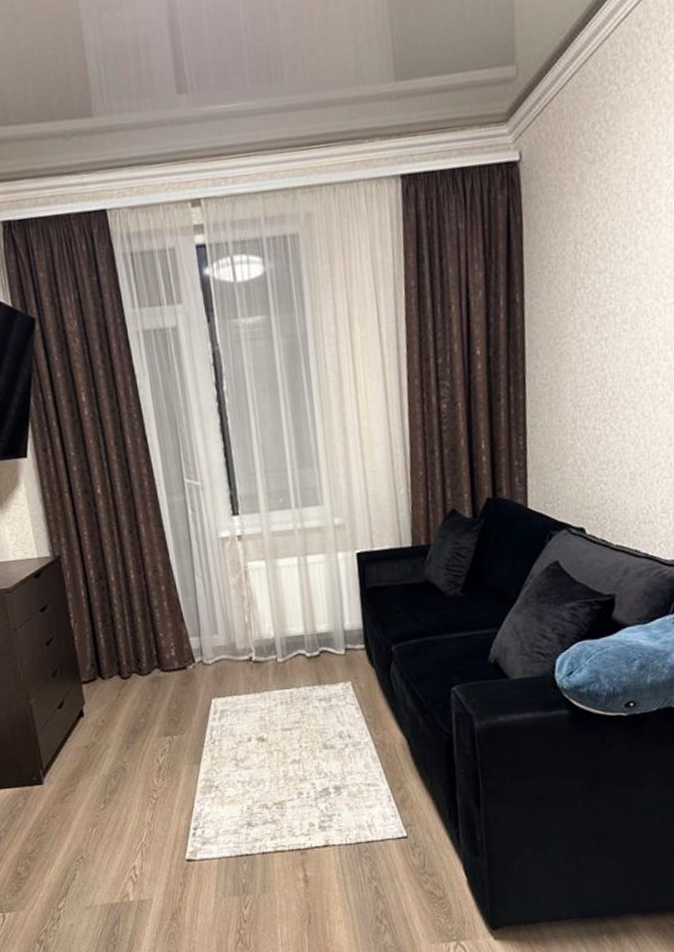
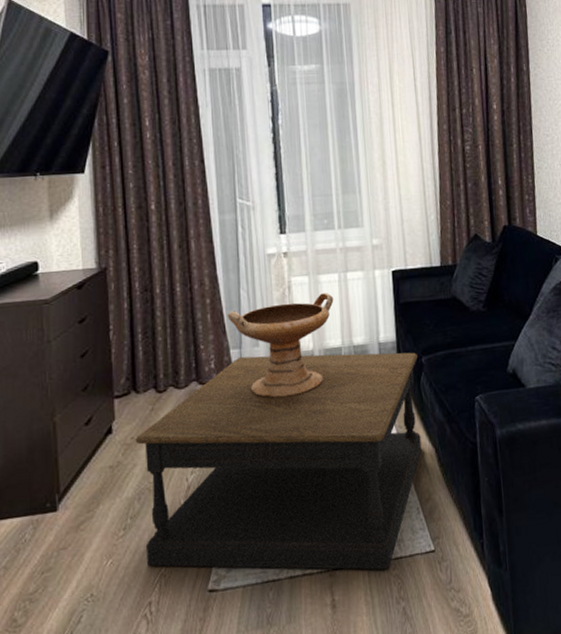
coffee table: none [106,640,393,852] -> present [135,352,422,570]
decorative bowl: none [184,578,294,686] -> present [227,293,334,398]

